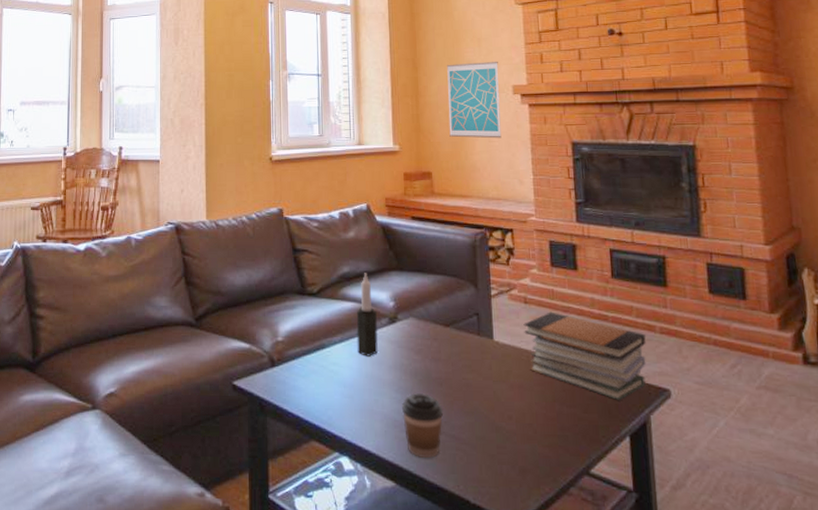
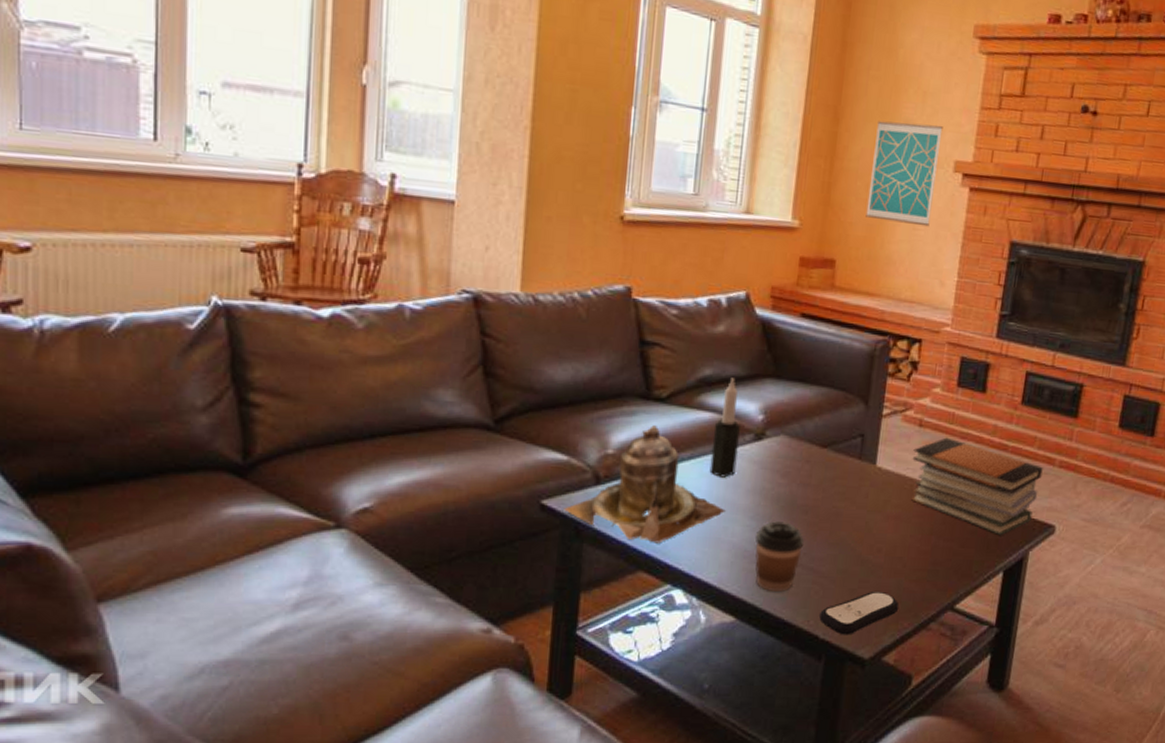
teapot: none [250,316,376,416] -> present [564,425,727,544]
remote control: none [467,456,537,500] -> present [819,591,898,635]

